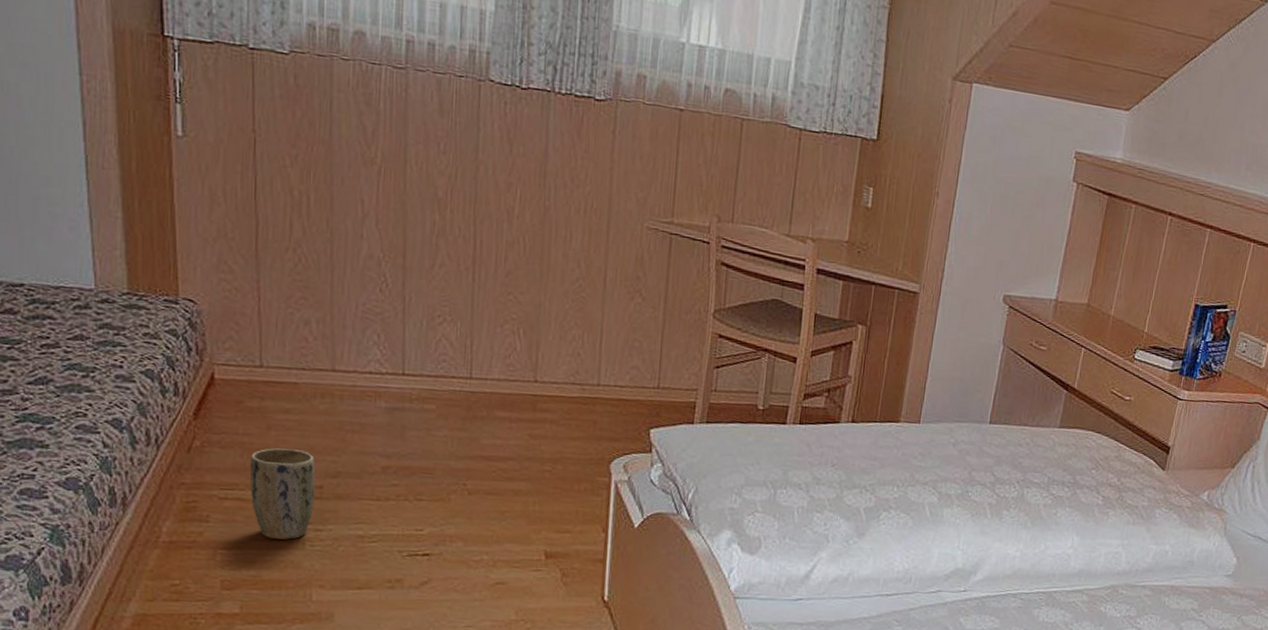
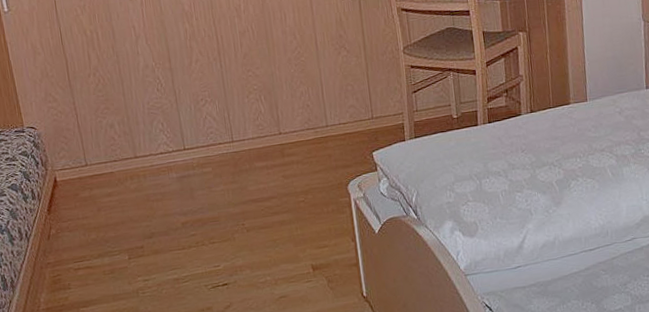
plant pot: present [249,448,316,540] -> none [90,222,140,293]

